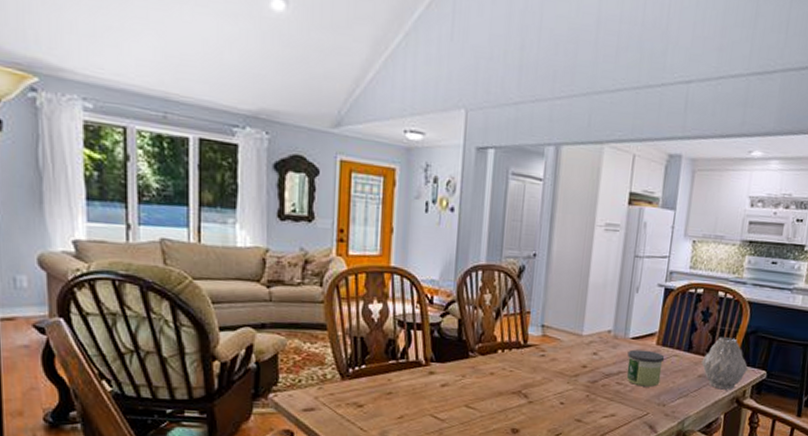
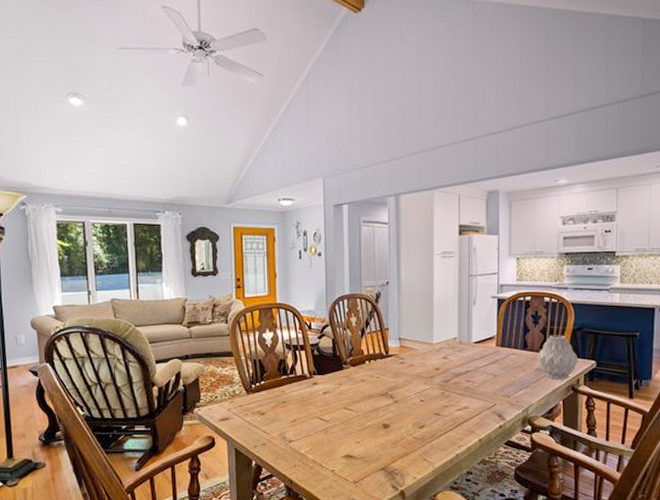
candle: present [626,349,665,387] -> none [472,351,505,382]

